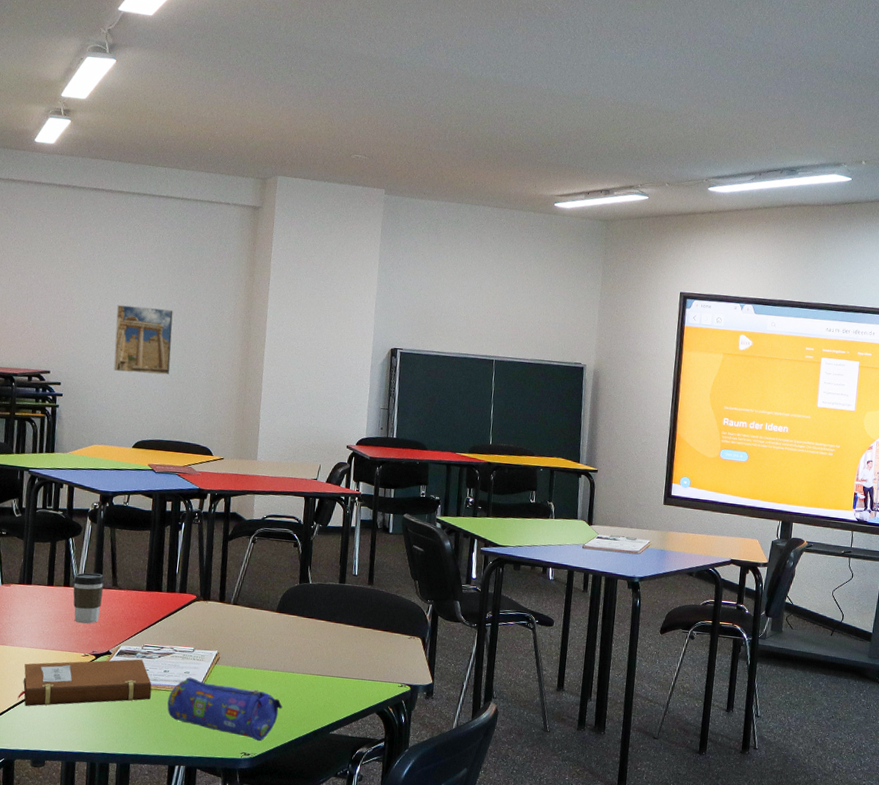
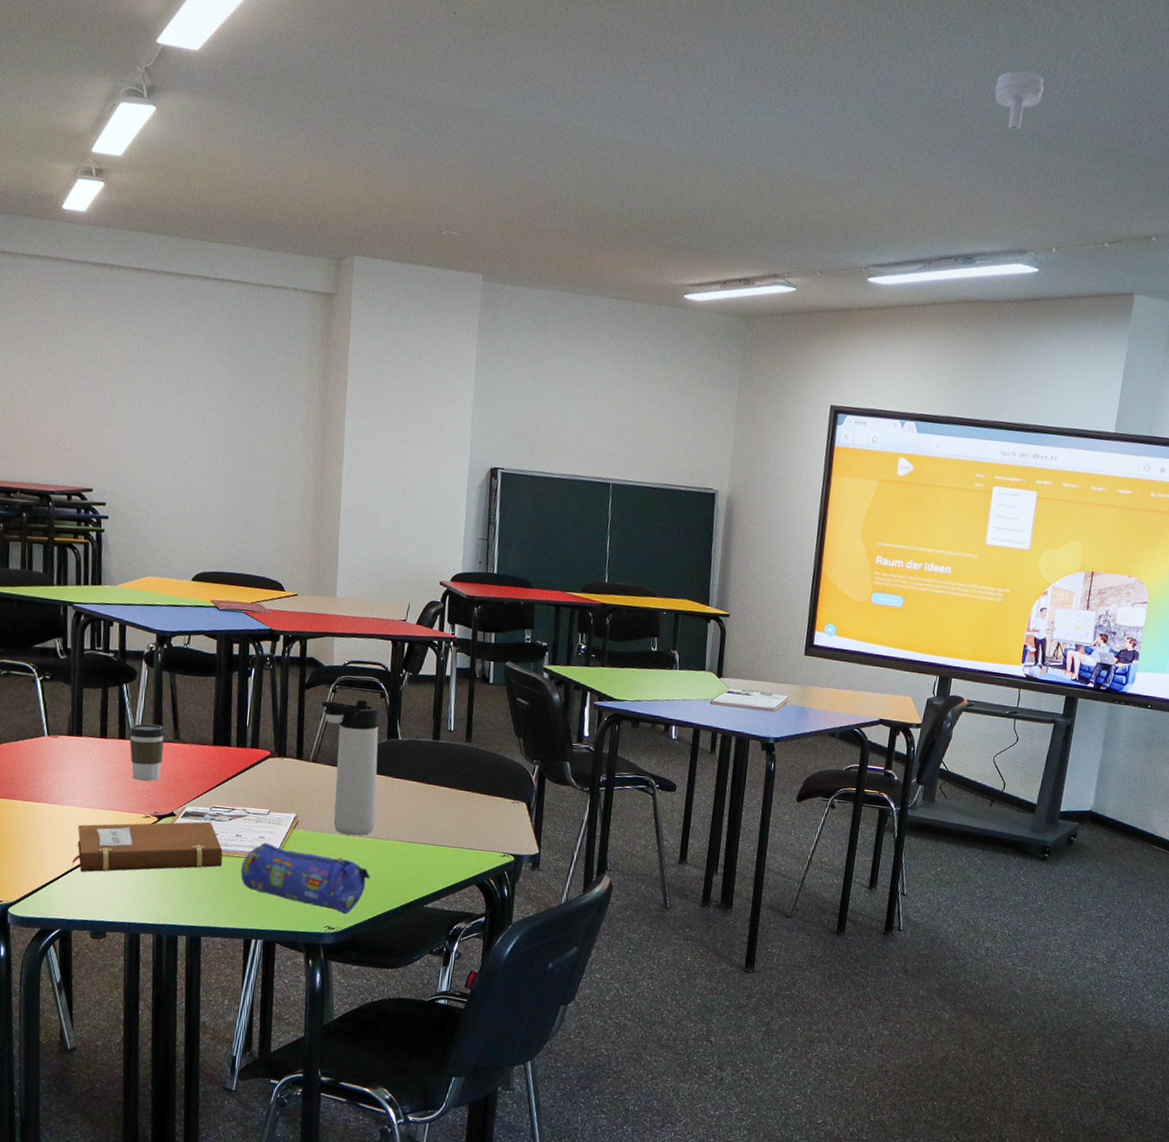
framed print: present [113,304,173,375] -> none [166,410,235,496]
thermos bottle: none [242,549,292,670] -> present [321,699,379,836]
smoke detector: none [808,21,849,68] -> present [995,70,1044,130]

